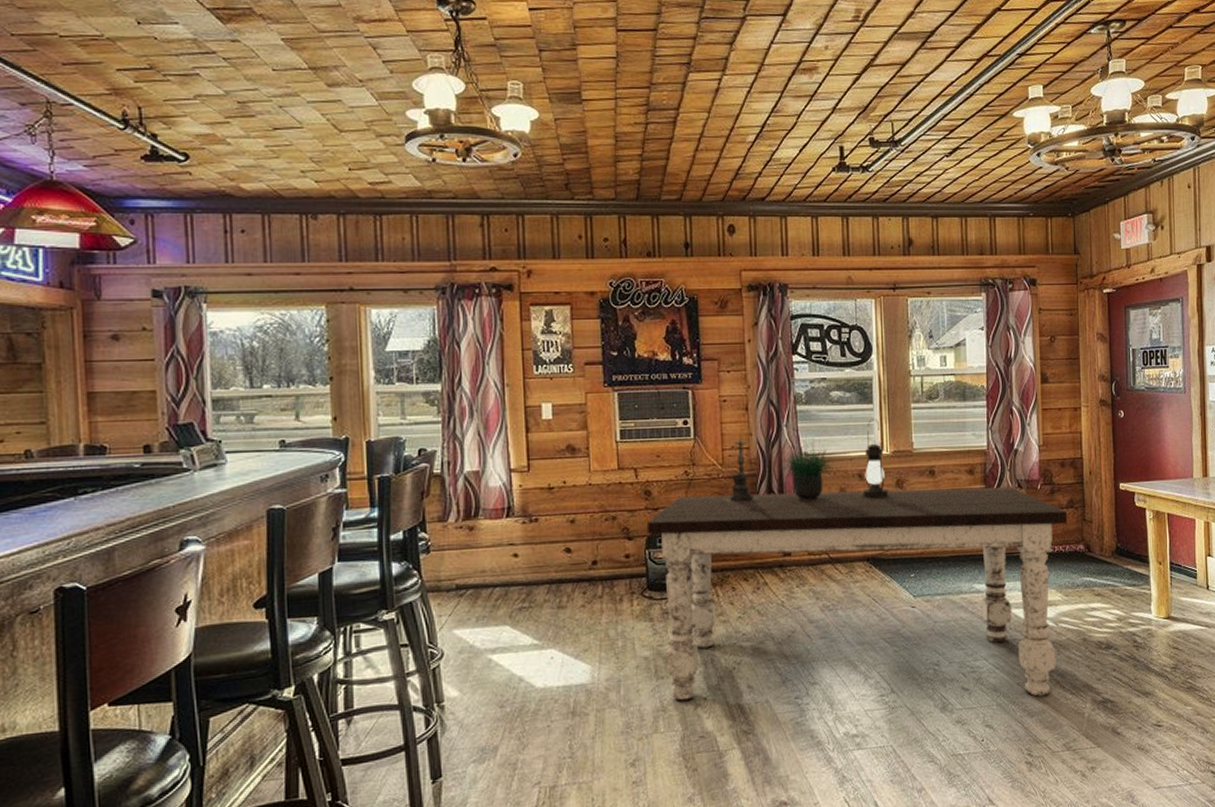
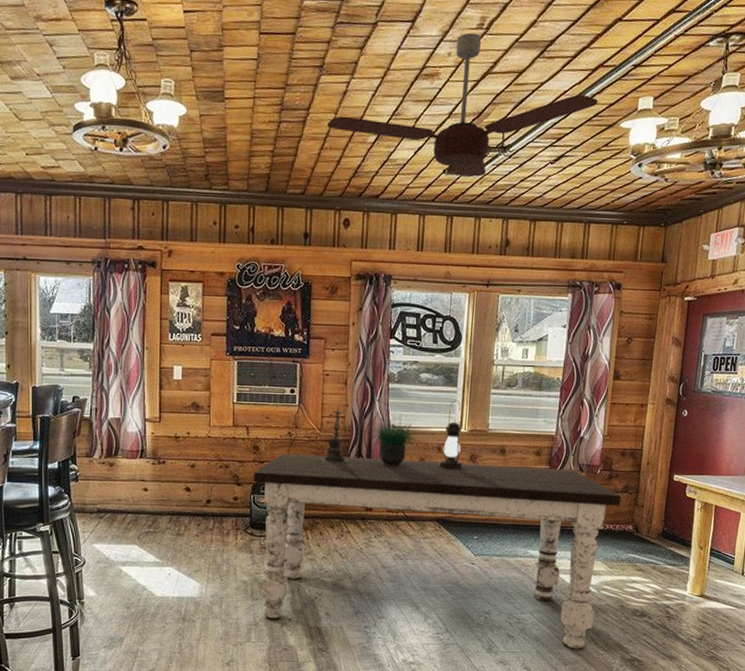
ceiling fan: none [700,25,988,175] -> present [327,32,599,178]

